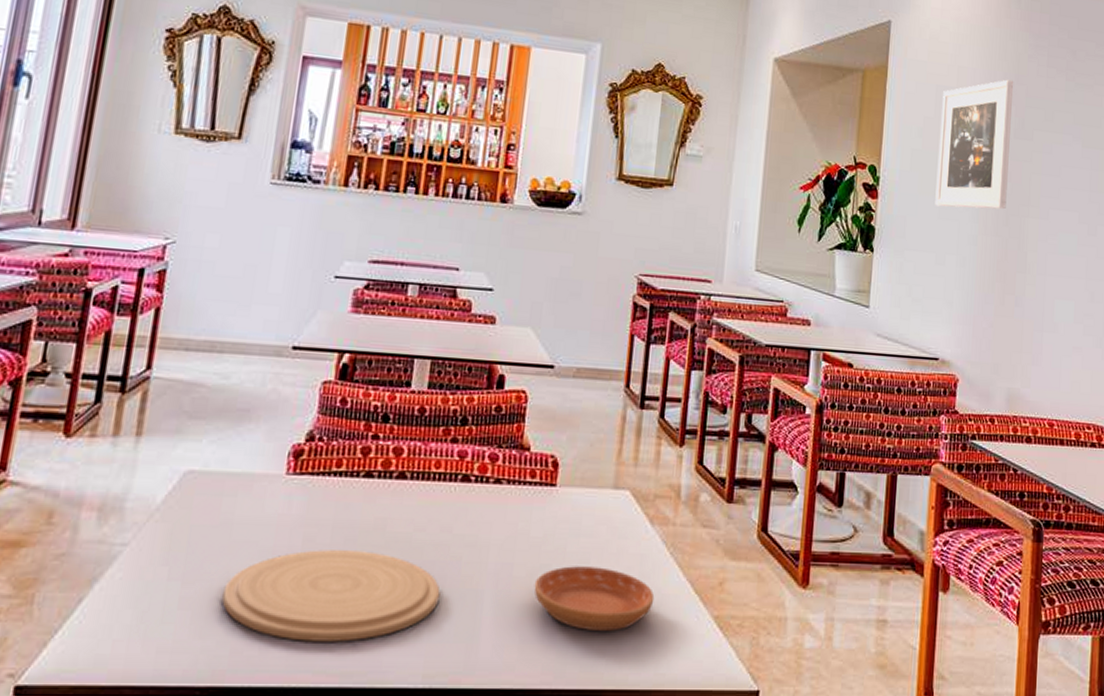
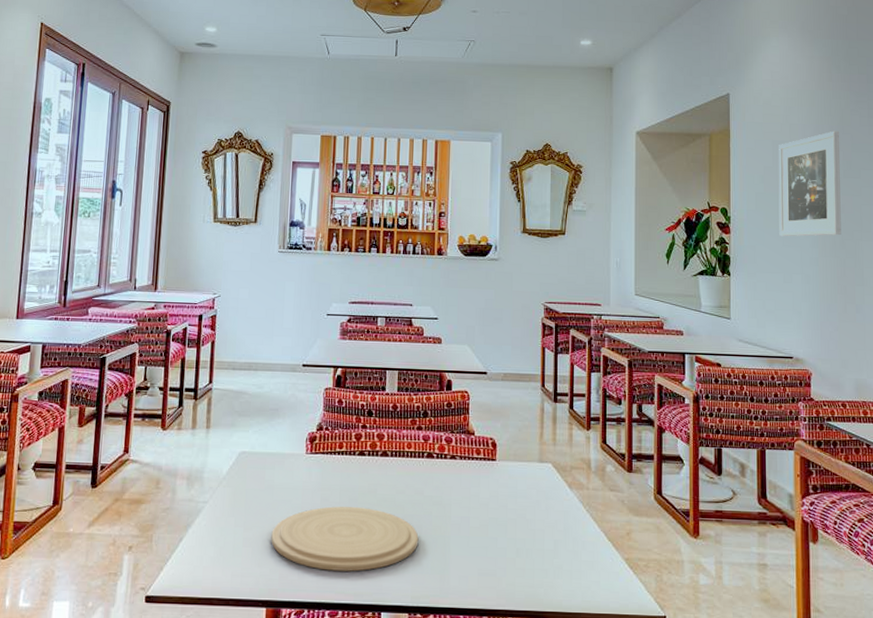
saucer: present [534,566,655,632] -> none [486,519,577,569]

